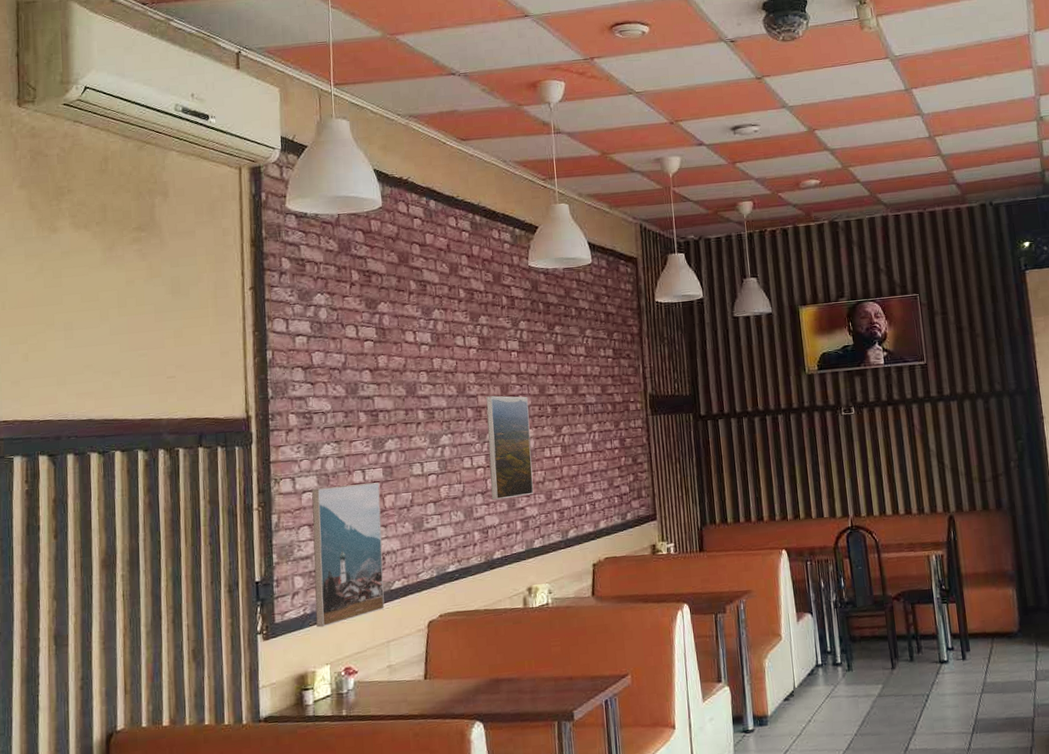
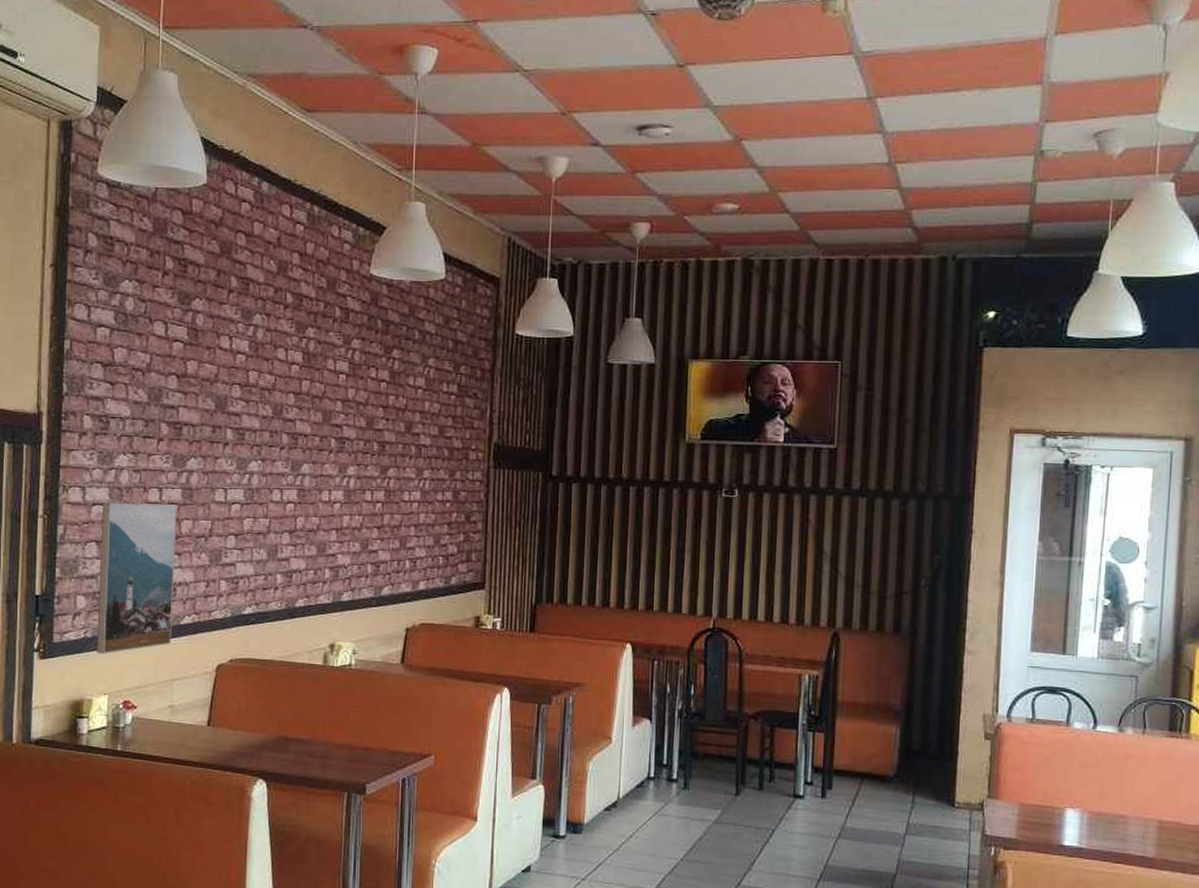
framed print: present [486,395,534,500] -> none [299,423,353,542]

